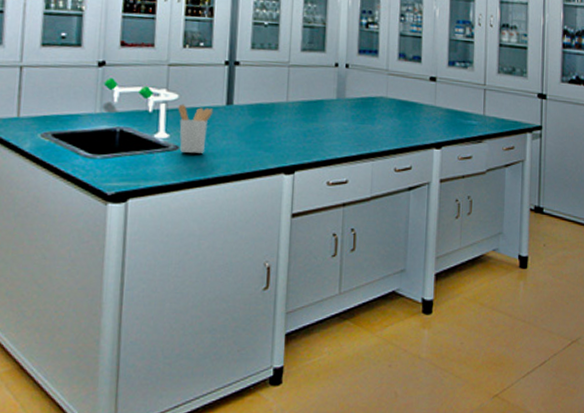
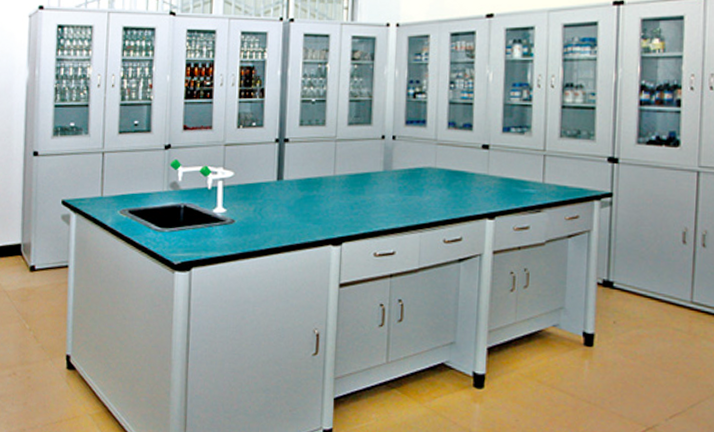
utensil holder: present [178,104,213,153] -> none [233,180,265,226]

